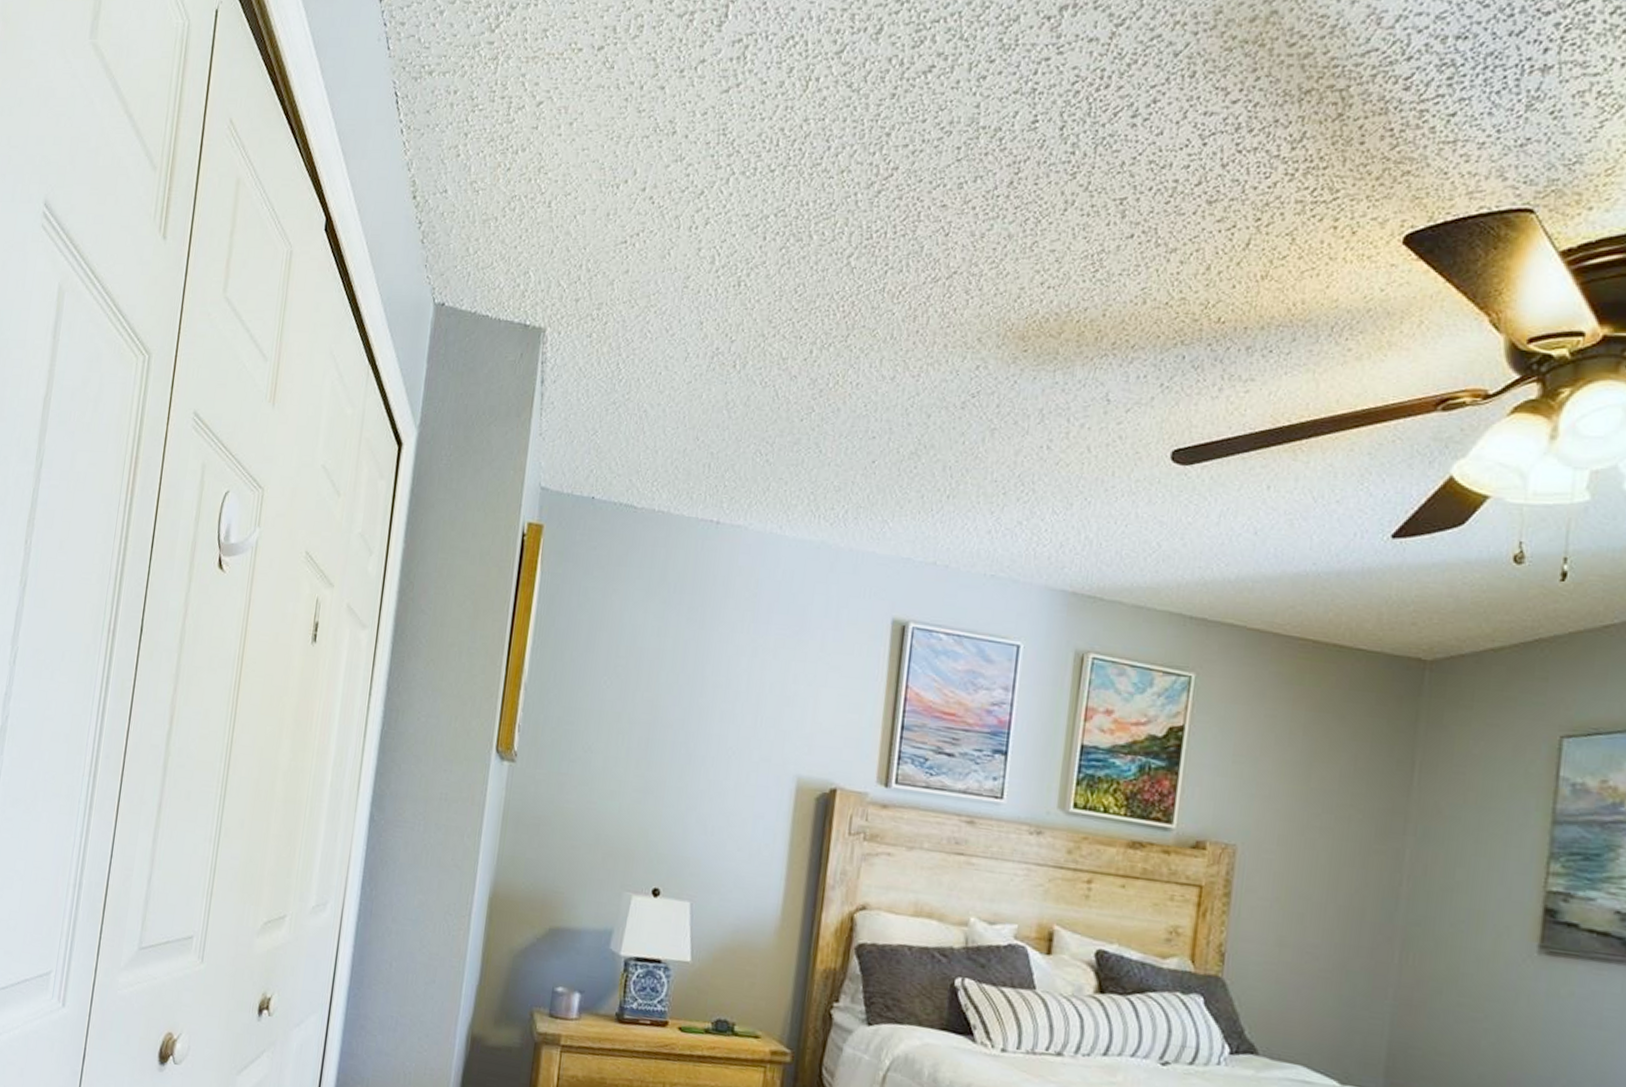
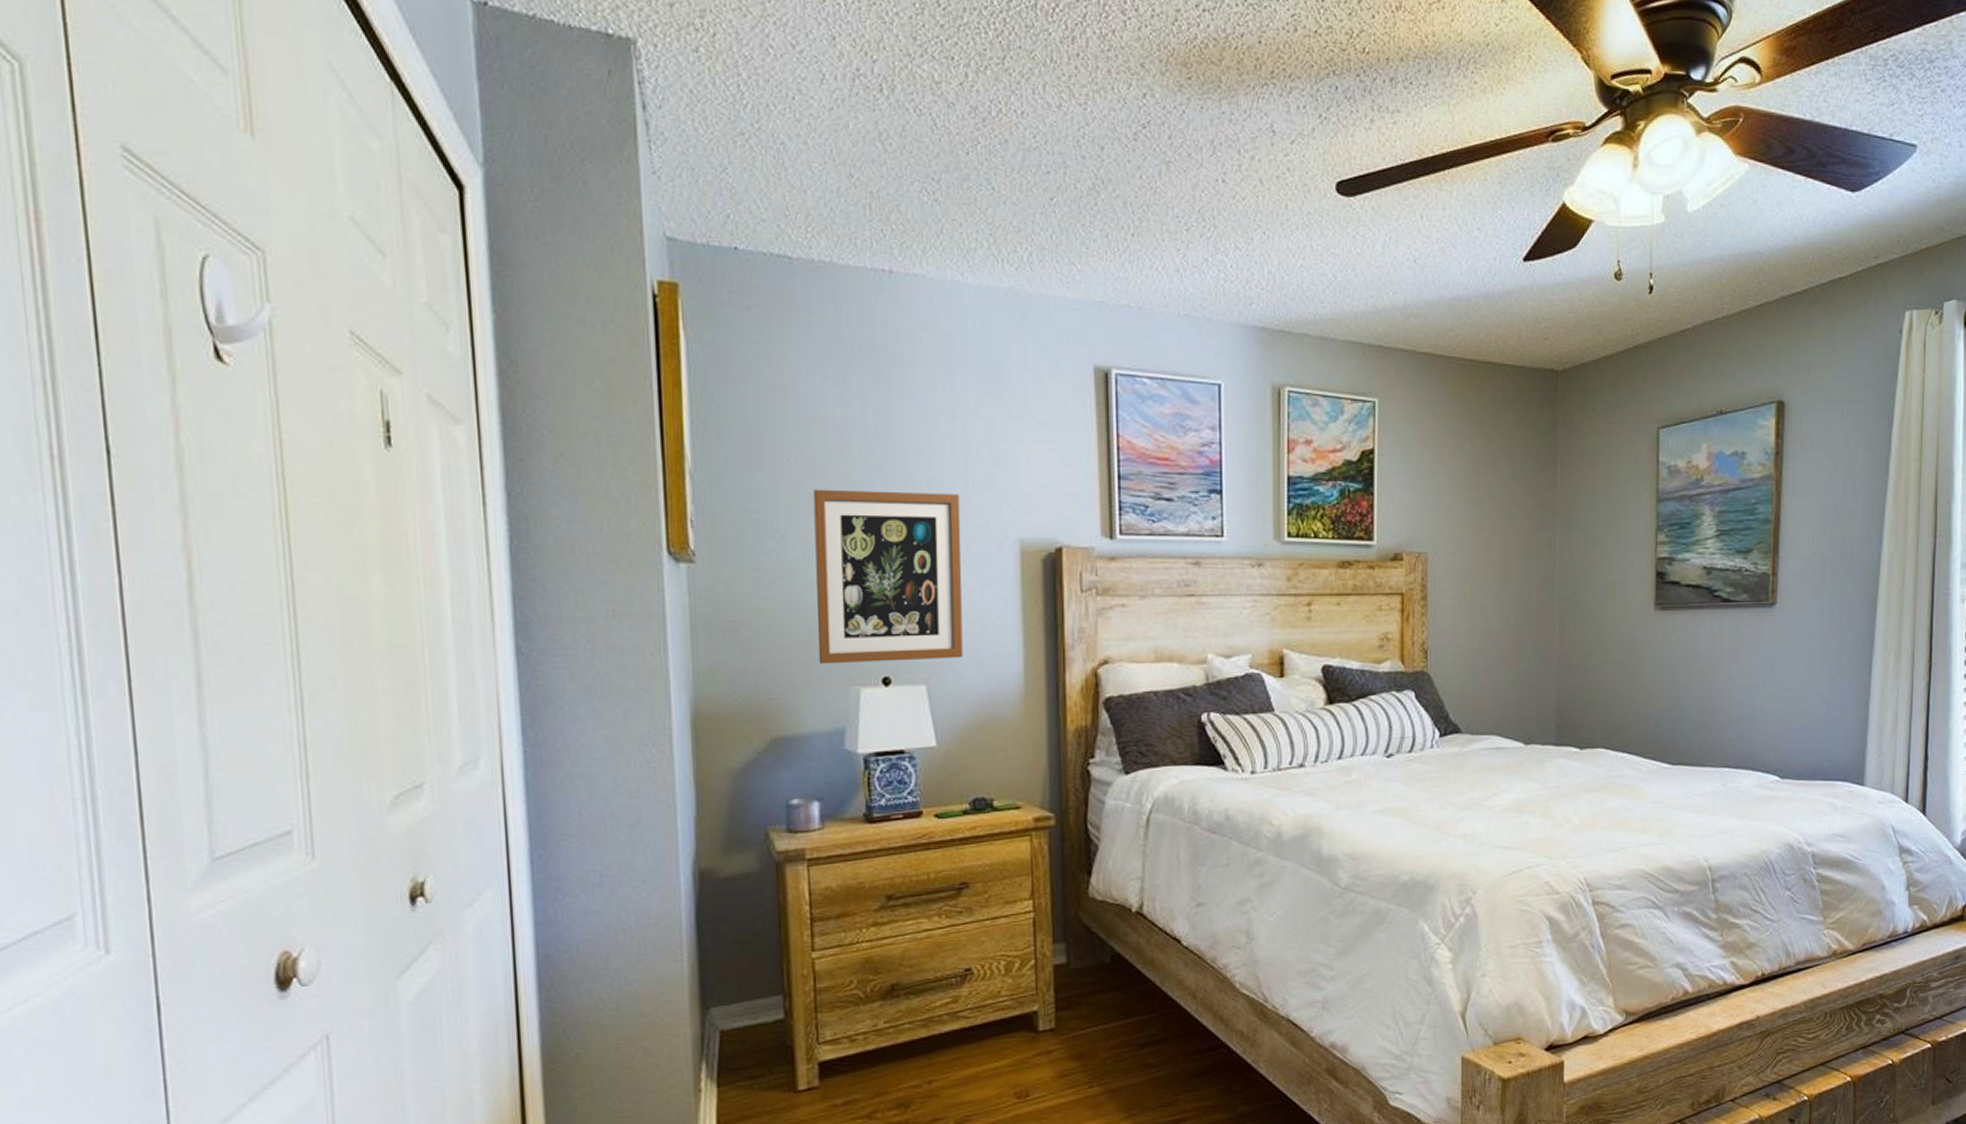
wall art: none [600,709,748,882] -> present [813,489,963,665]

